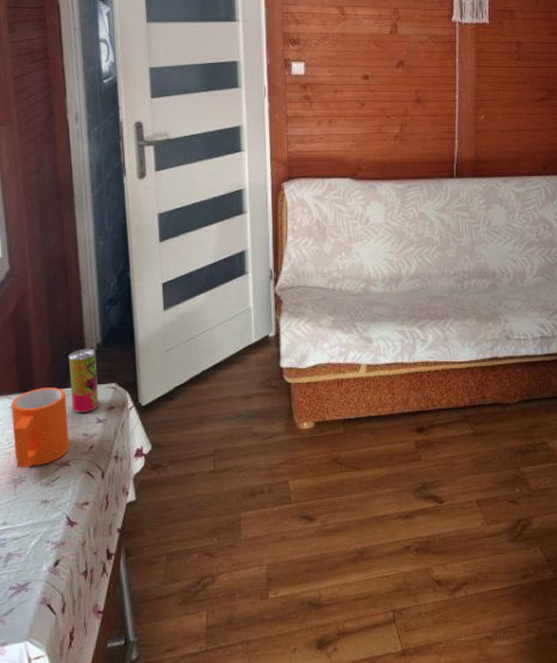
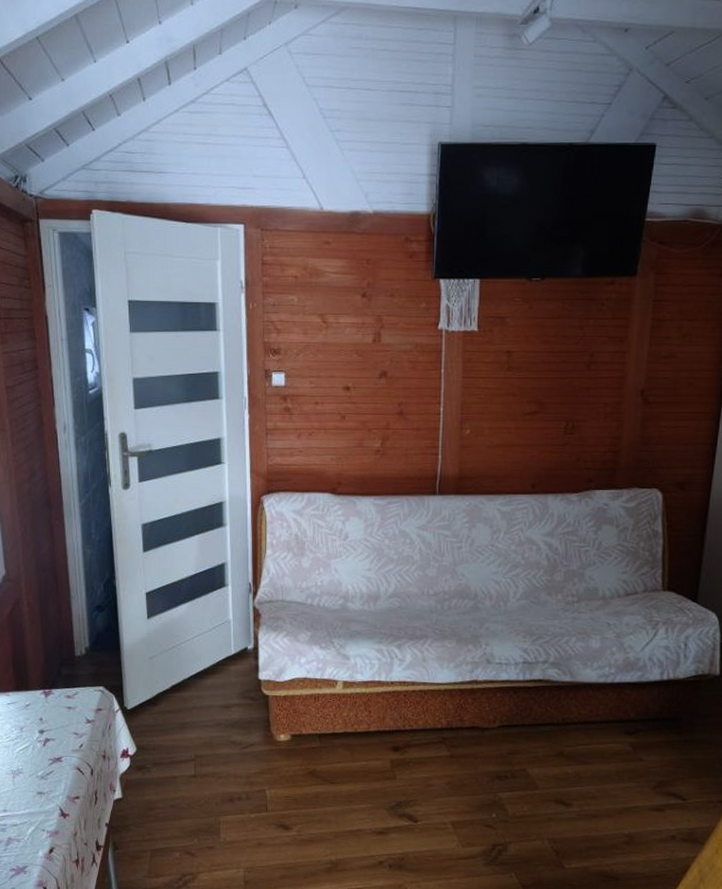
mug: present [11,387,69,468] -> none [9,687,61,761]
beverage can: present [68,348,100,413] -> none [59,652,89,713]

